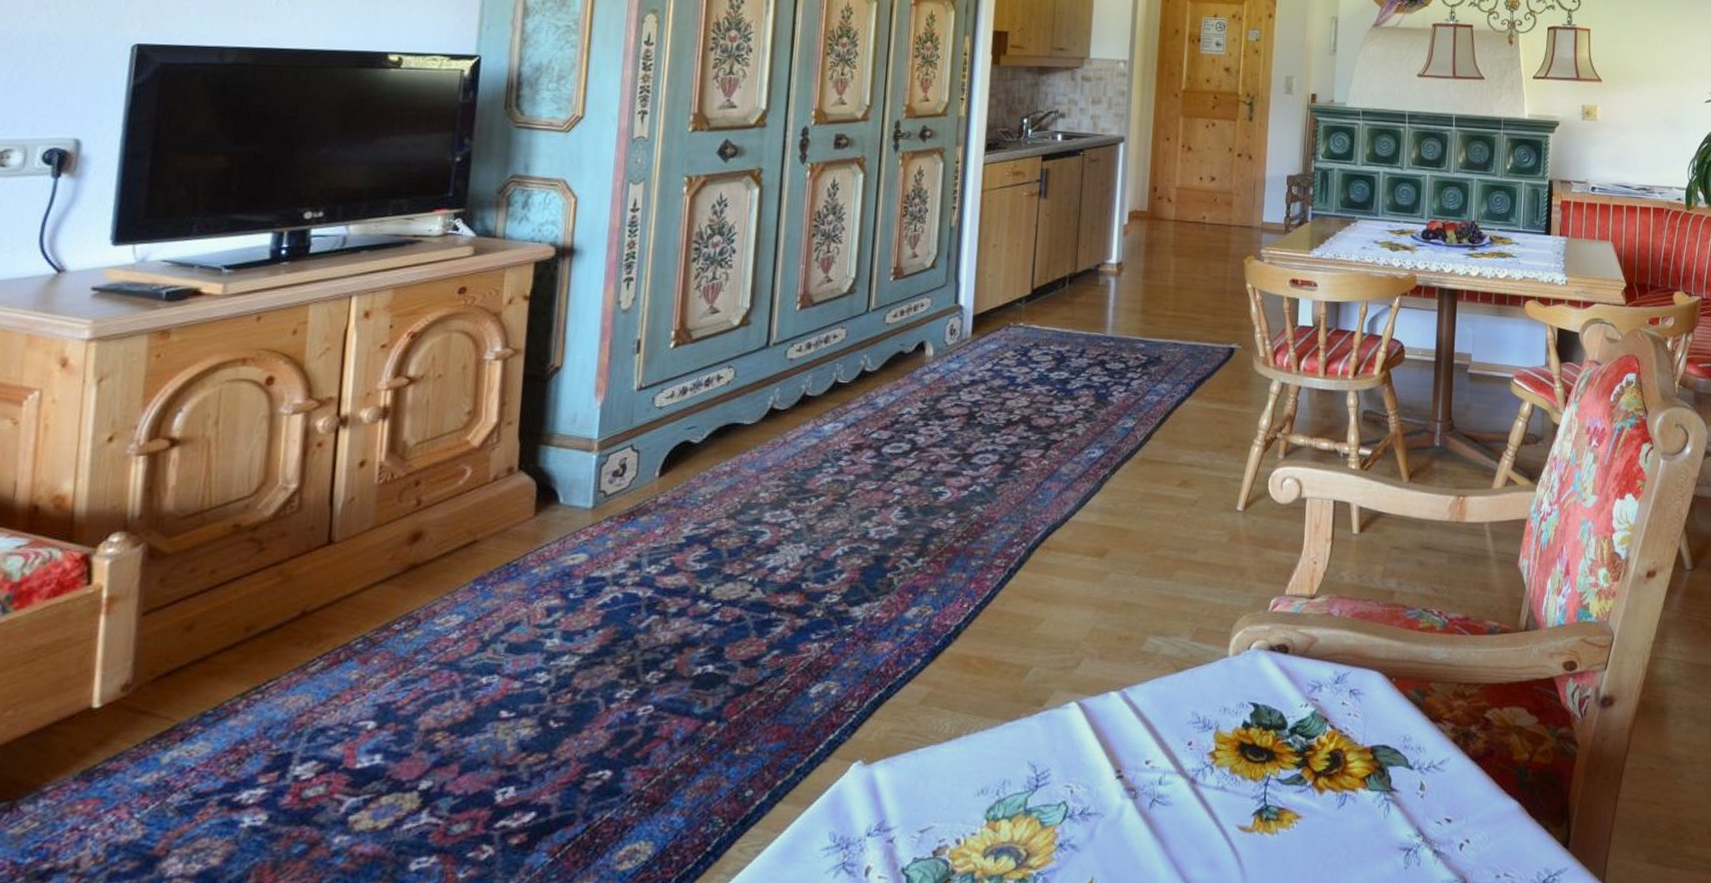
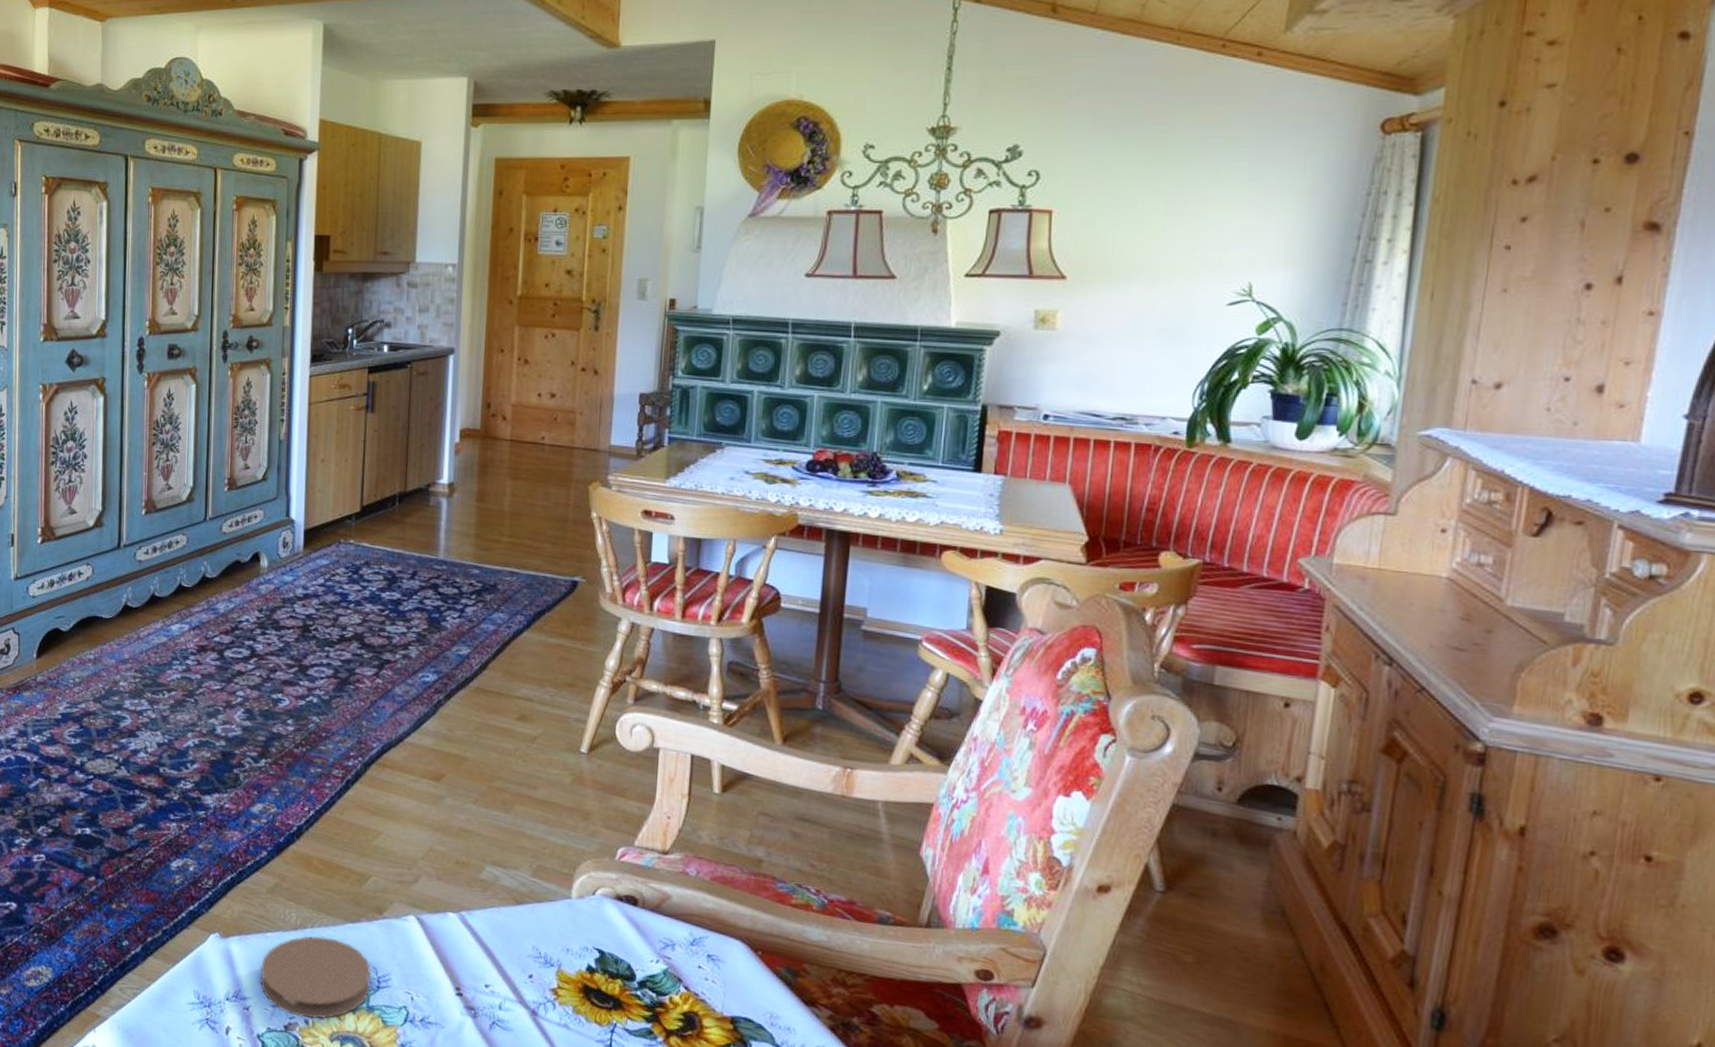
coaster: none [907,742,1030,838] -> present [260,936,371,1020]

